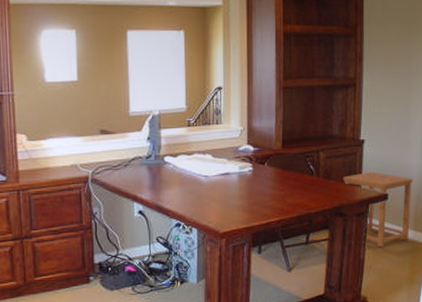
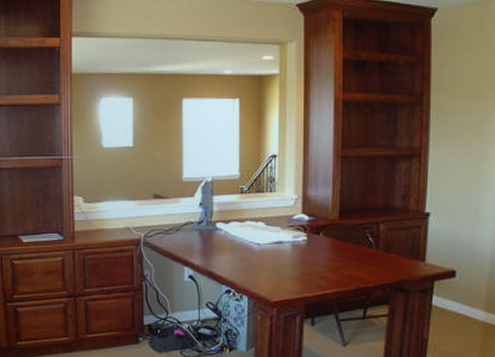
side table: present [343,172,413,248] -> none [405,247,485,328]

